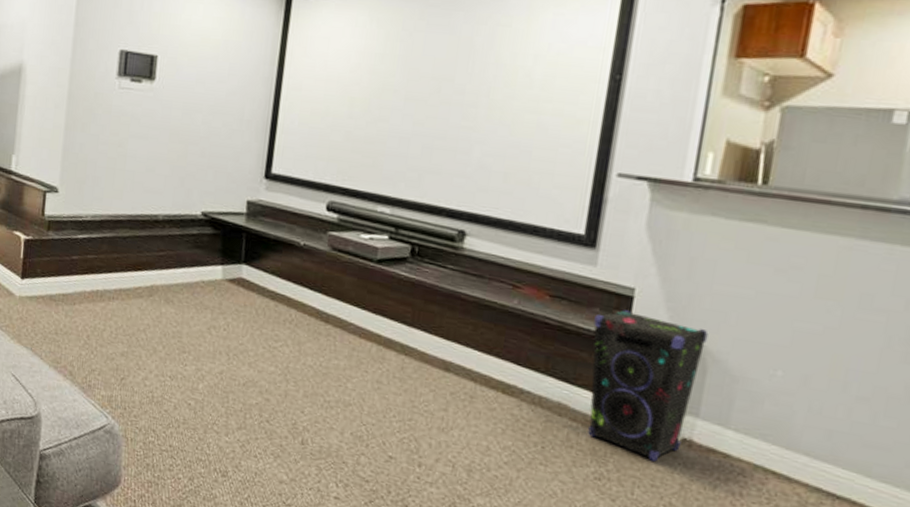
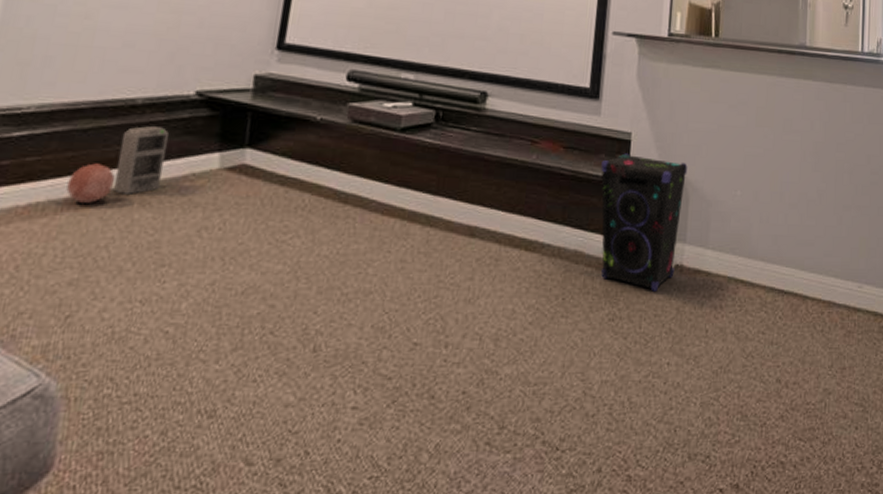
decorative ball: none [115,264,147,296] -> present [66,163,115,203]
speaker: none [146,238,183,293] -> present [113,126,169,194]

